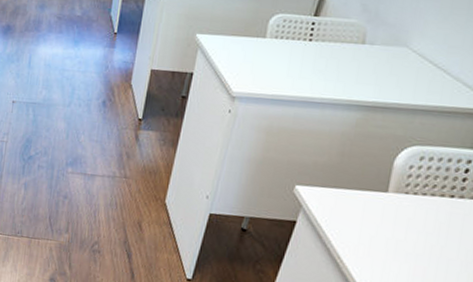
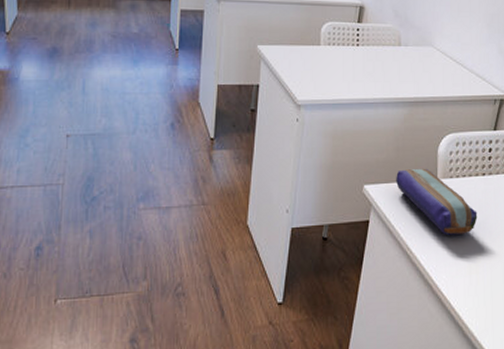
pencil case: none [335,176,435,256] -> present [396,168,478,236]

